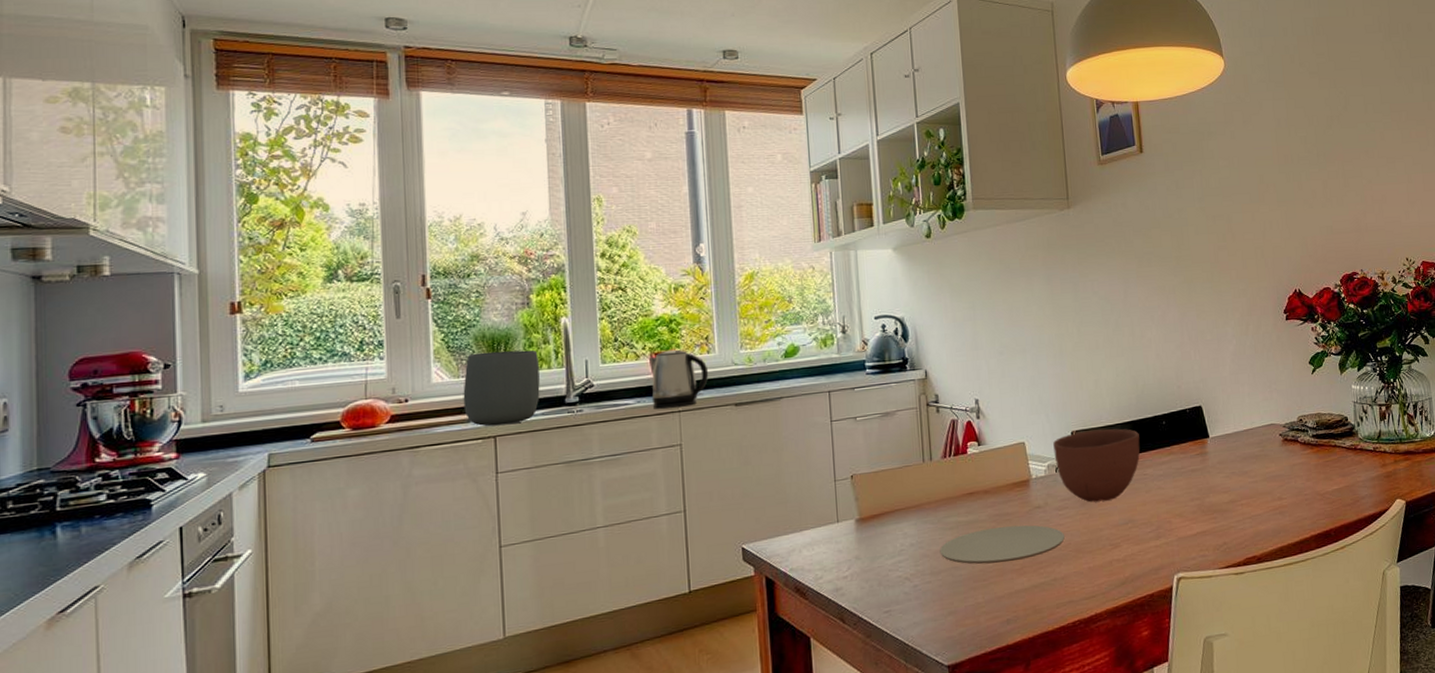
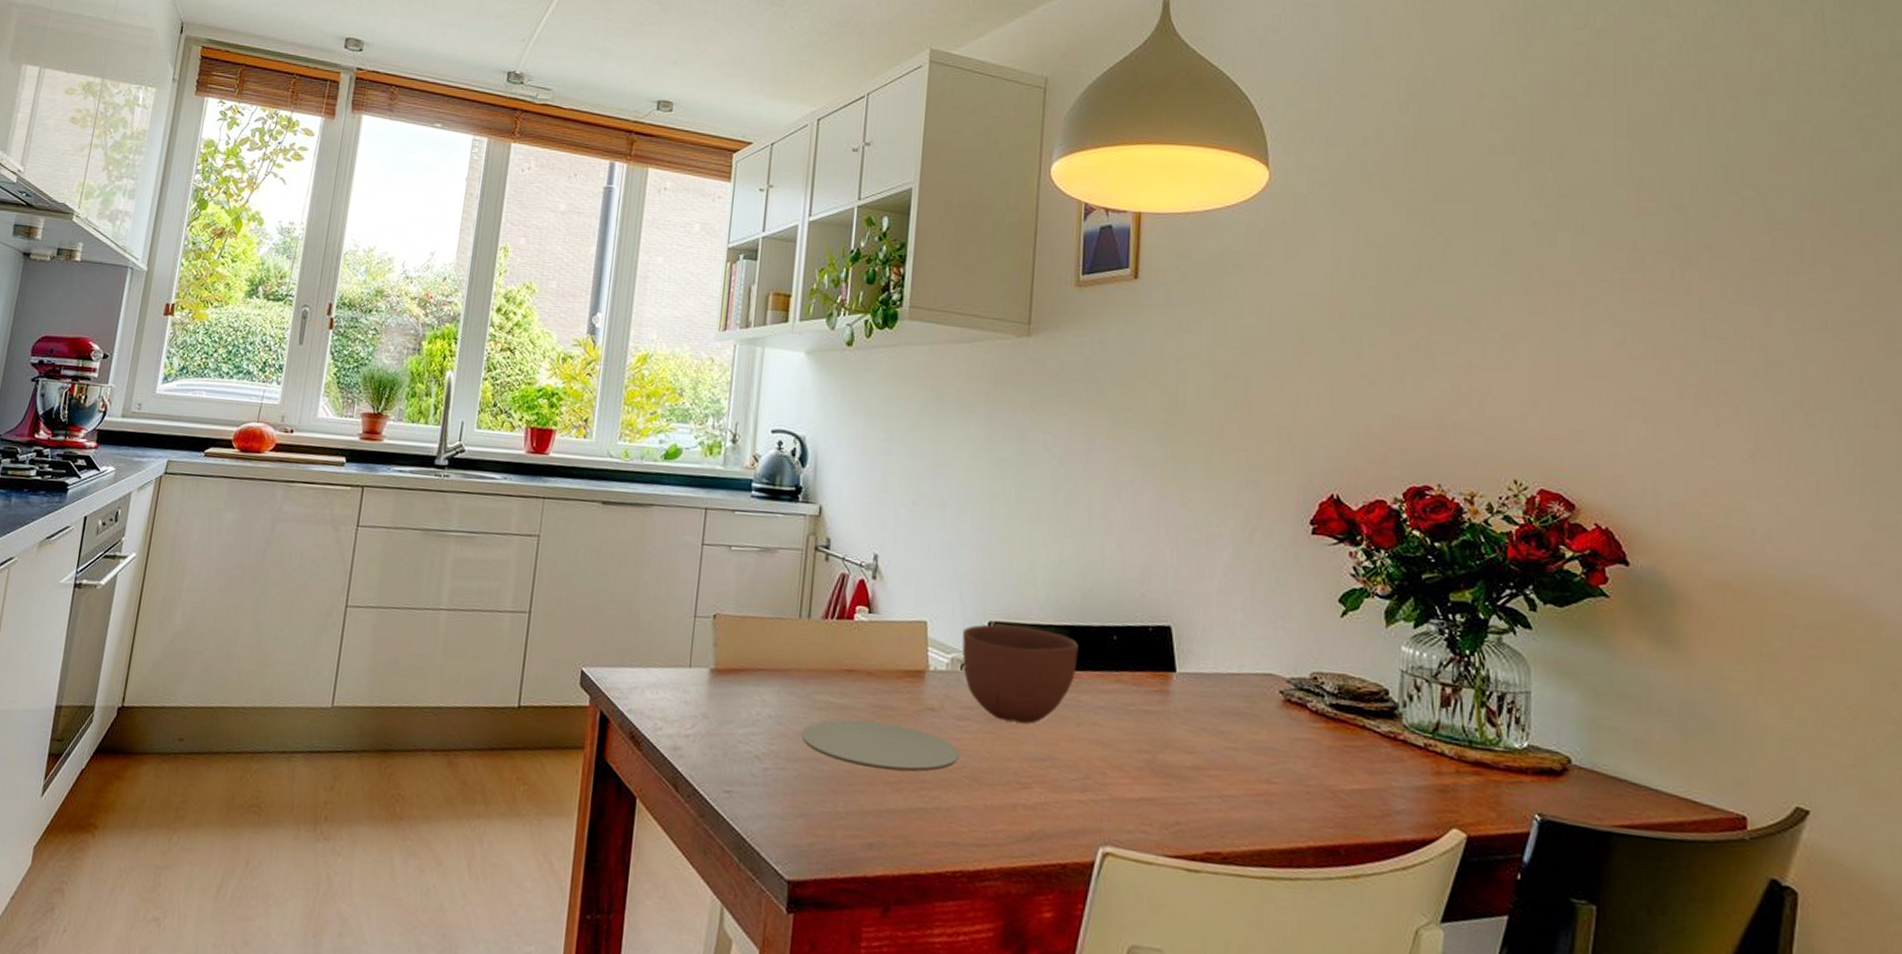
ceramic pot: present [463,350,540,426] -> none [340,393,419,477]
kettle: present [649,349,709,410] -> none [517,426,582,495]

